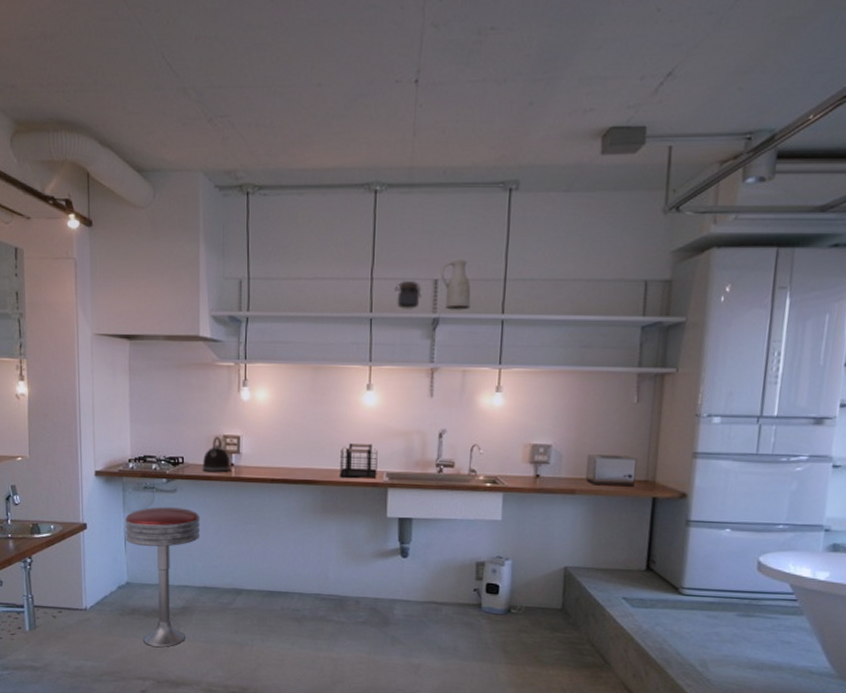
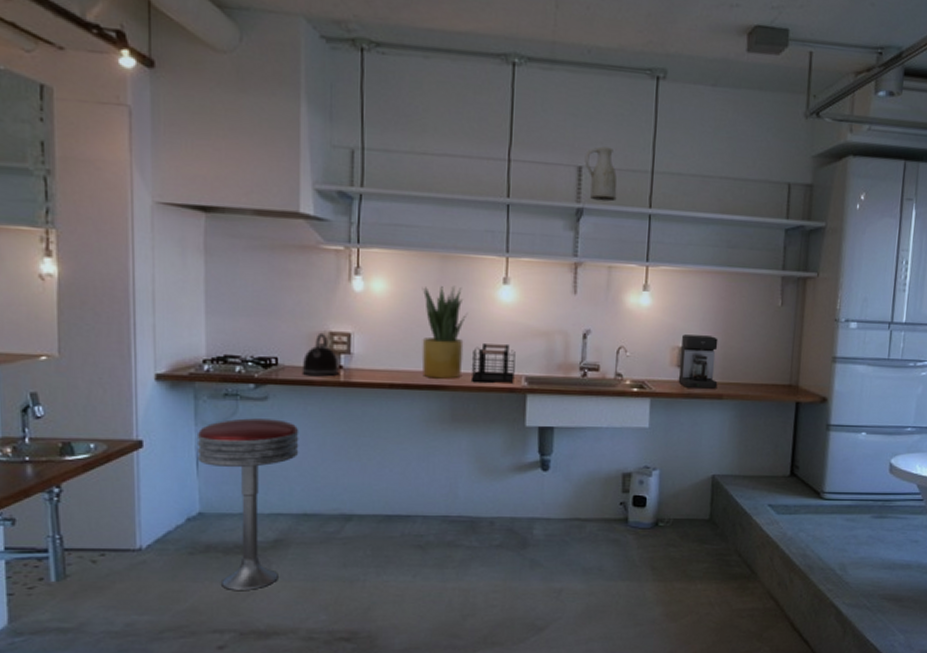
planter: none [297,393,336,475] -> present [421,285,468,379]
jar: present [395,281,422,311] -> none [535,165,565,198]
coffee maker: none [530,432,571,484] -> present [678,334,718,389]
toaster: present [585,454,638,487] -> none [732,358,783,392]

